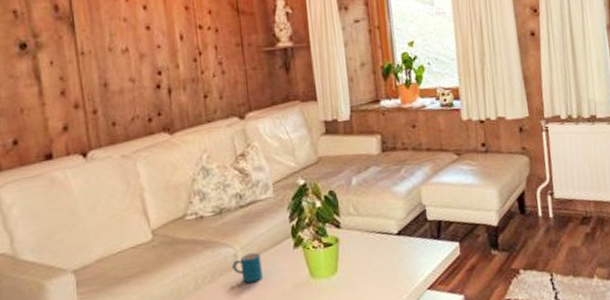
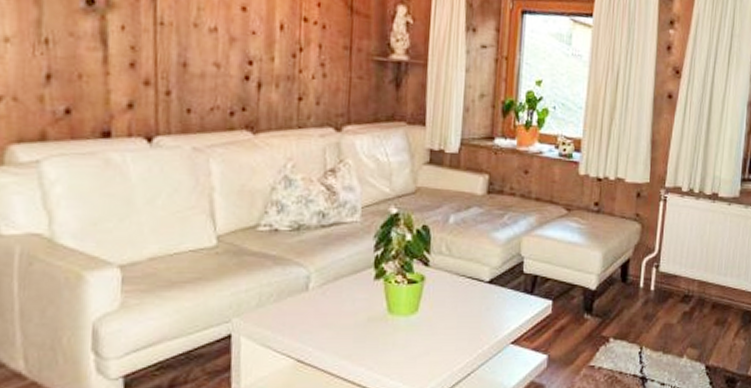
mug: present [231,252,263,283] -> none [302,277,337,309]

